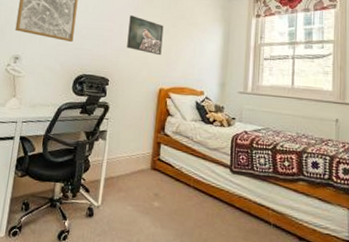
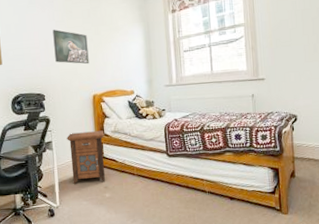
nightstand: none [120,125,165,187] -> present [67,130,105,184]

